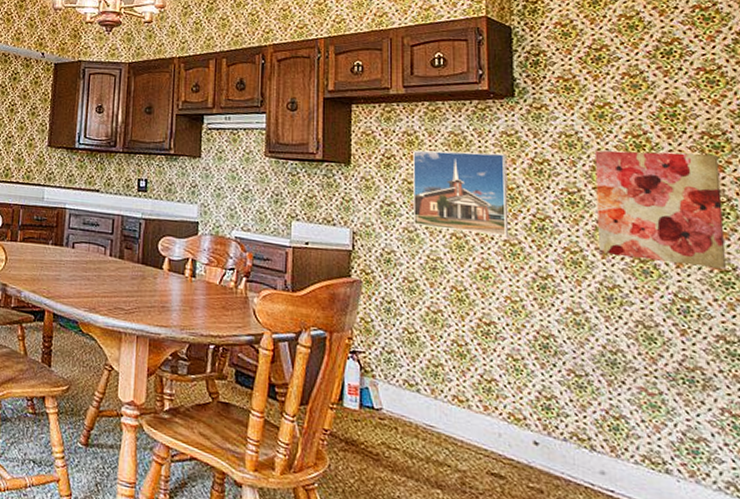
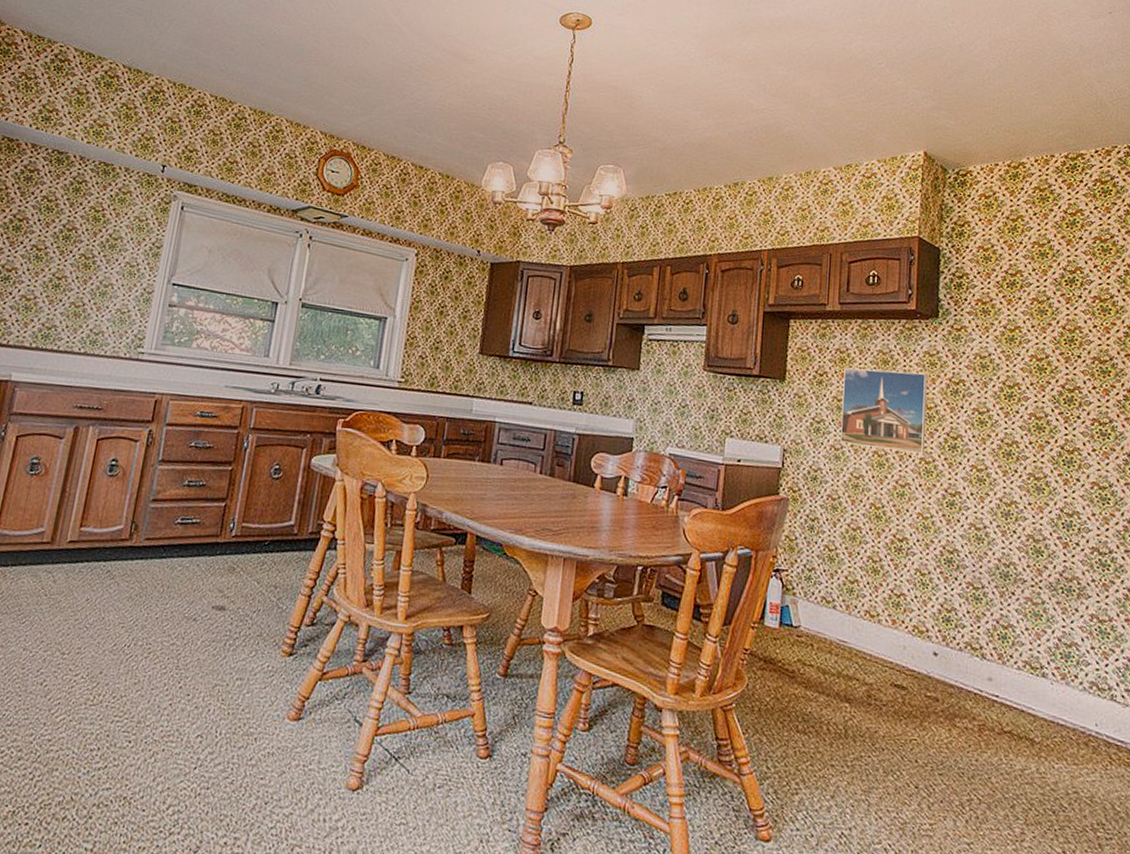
wall art: present [594,150,726,269] -> none [1002,372,1105,486]

